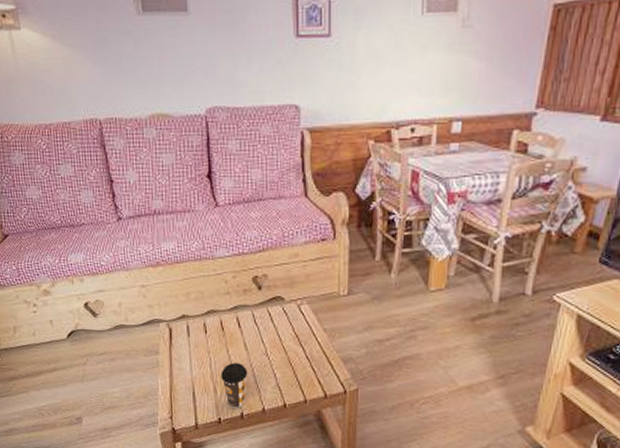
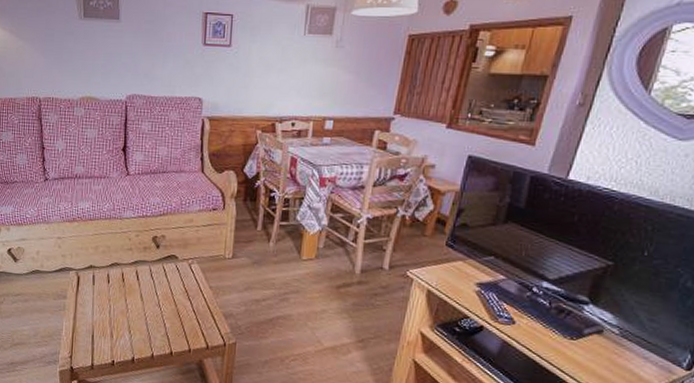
coffee cup: present [221,363,248,408] -> none [118,311,142,353]

